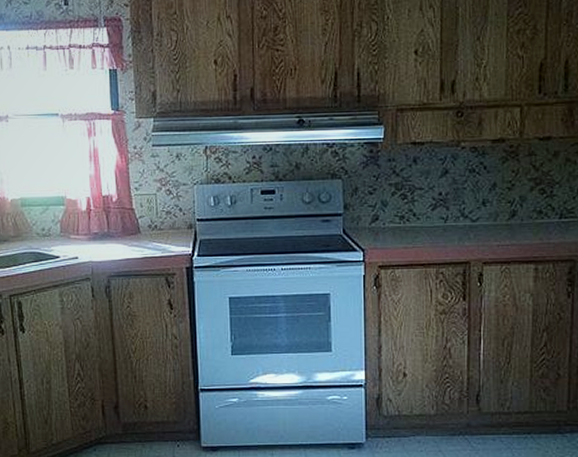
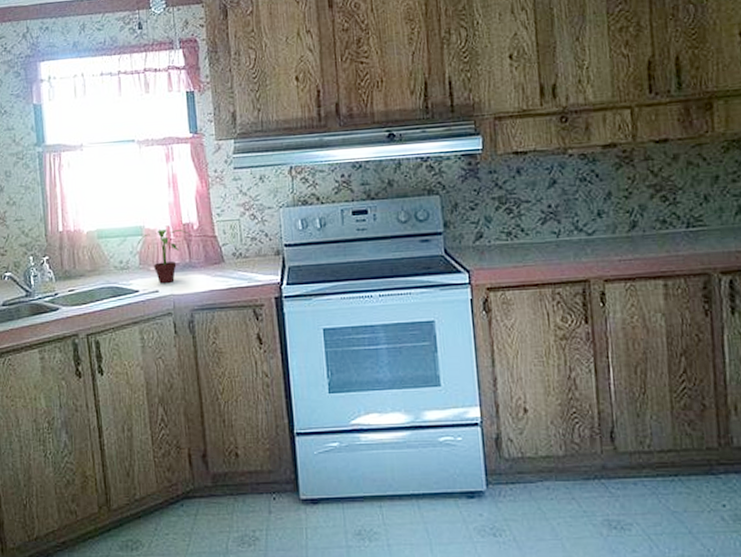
potted plant: none [58,201,111,250] -> present [136,229,192,283]

